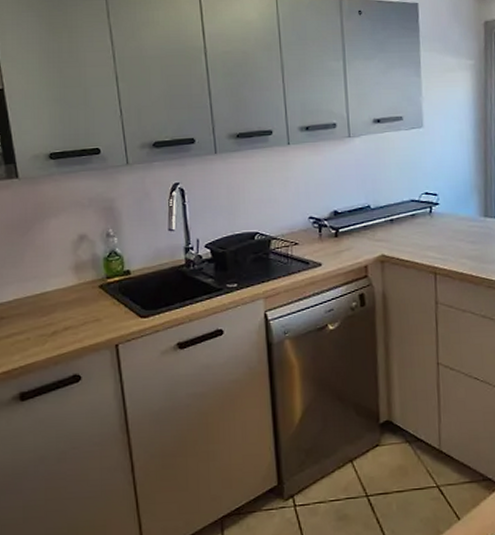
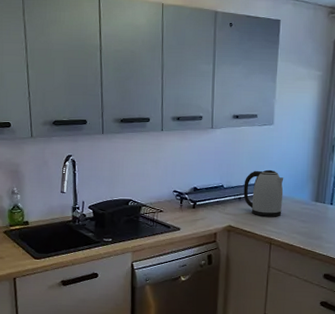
kettle: none [394,182,445,241] -> present [243,169,284,217]

